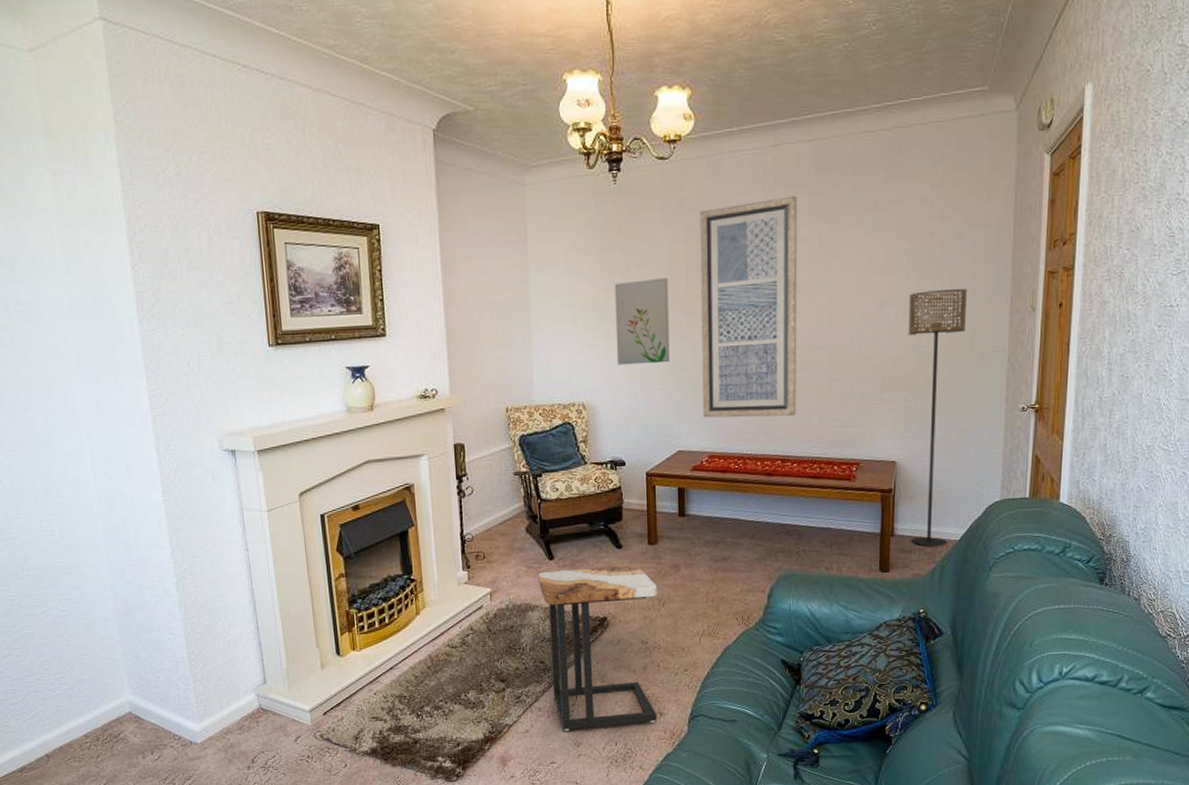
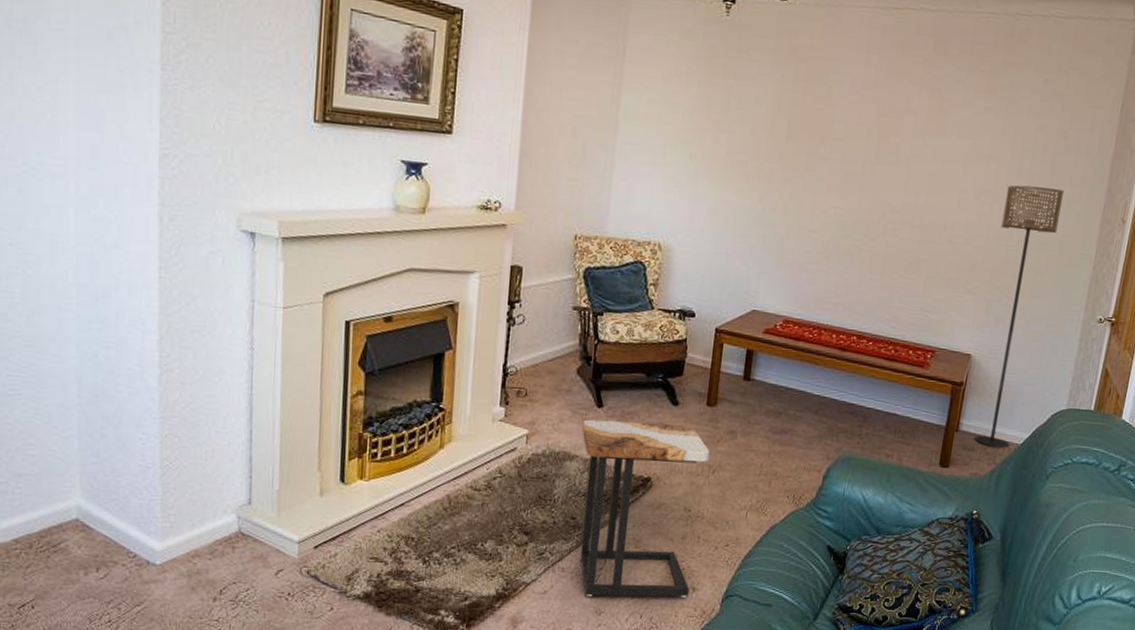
wall art: present [614,277,670,365] -> none [701,121,768,215]
wall art: present [700,195,798,418] -> none [784,61,912,292]

